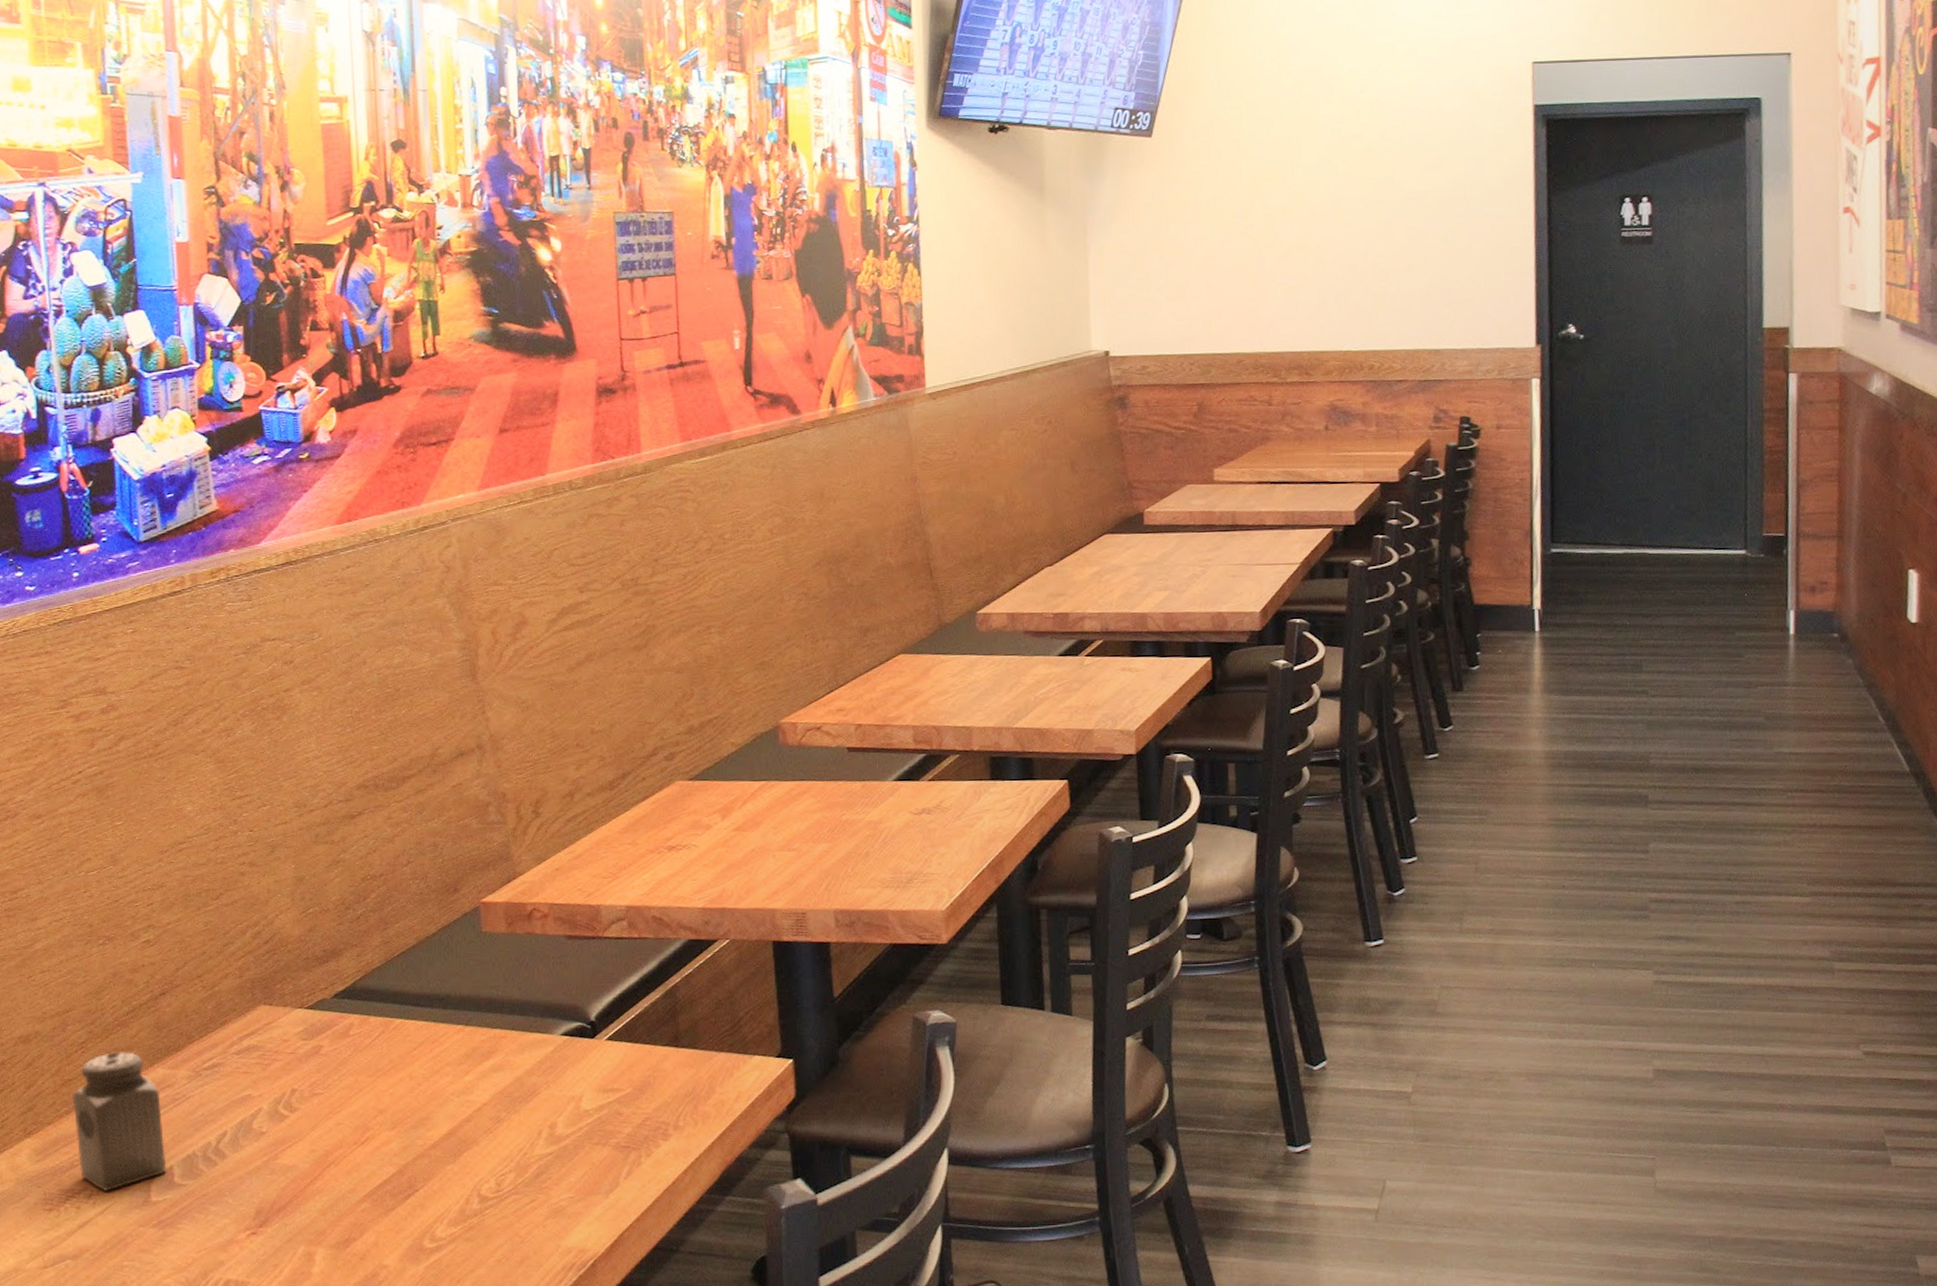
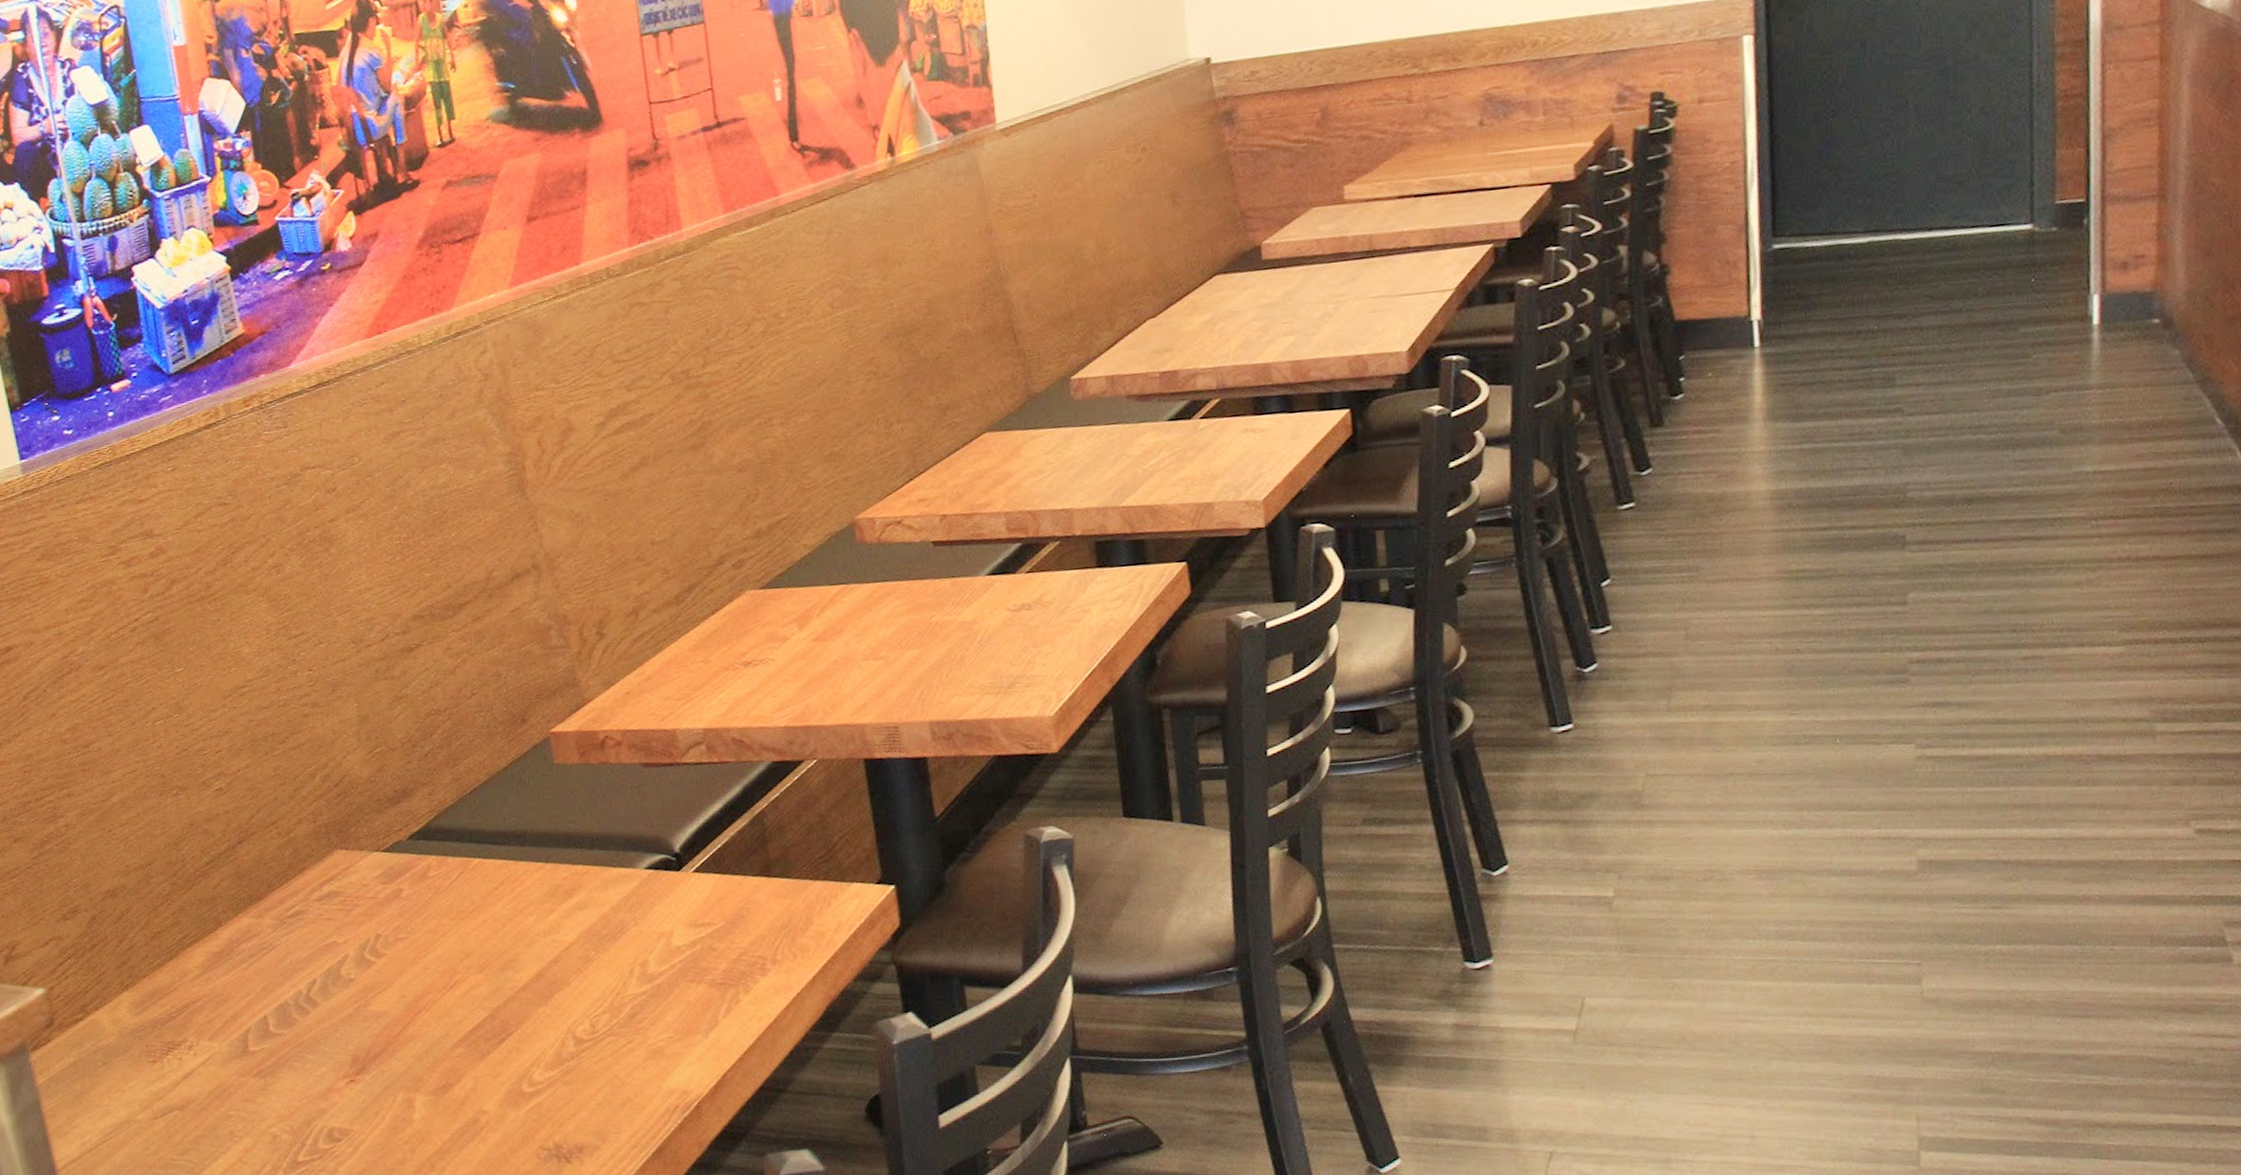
salt shaker: present [71,1052,167,1191] -> none [162,902,262,1042]

